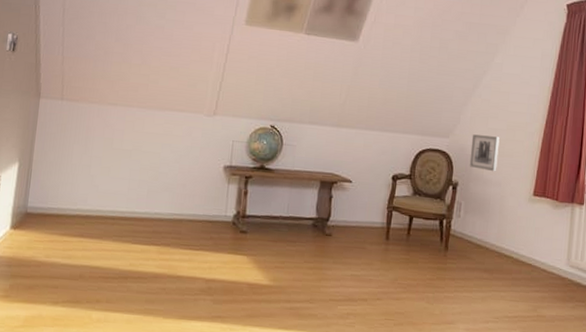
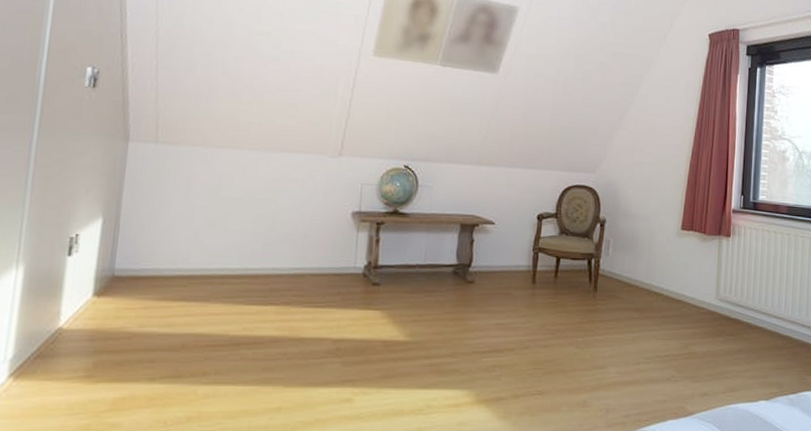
wall art: present [469,134,500,172] -> none [616,168,647,207]

